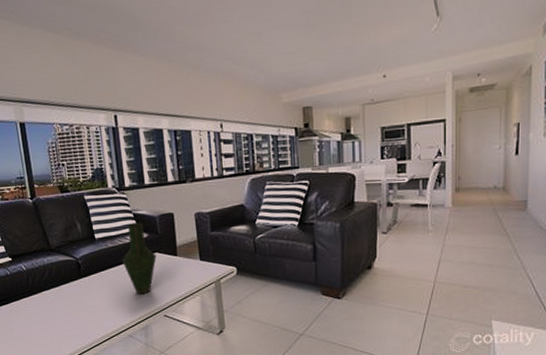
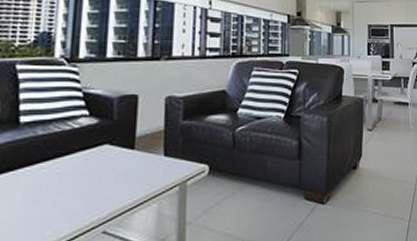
vase: present [122,222,157,295] -> none [54,104,106,202]

